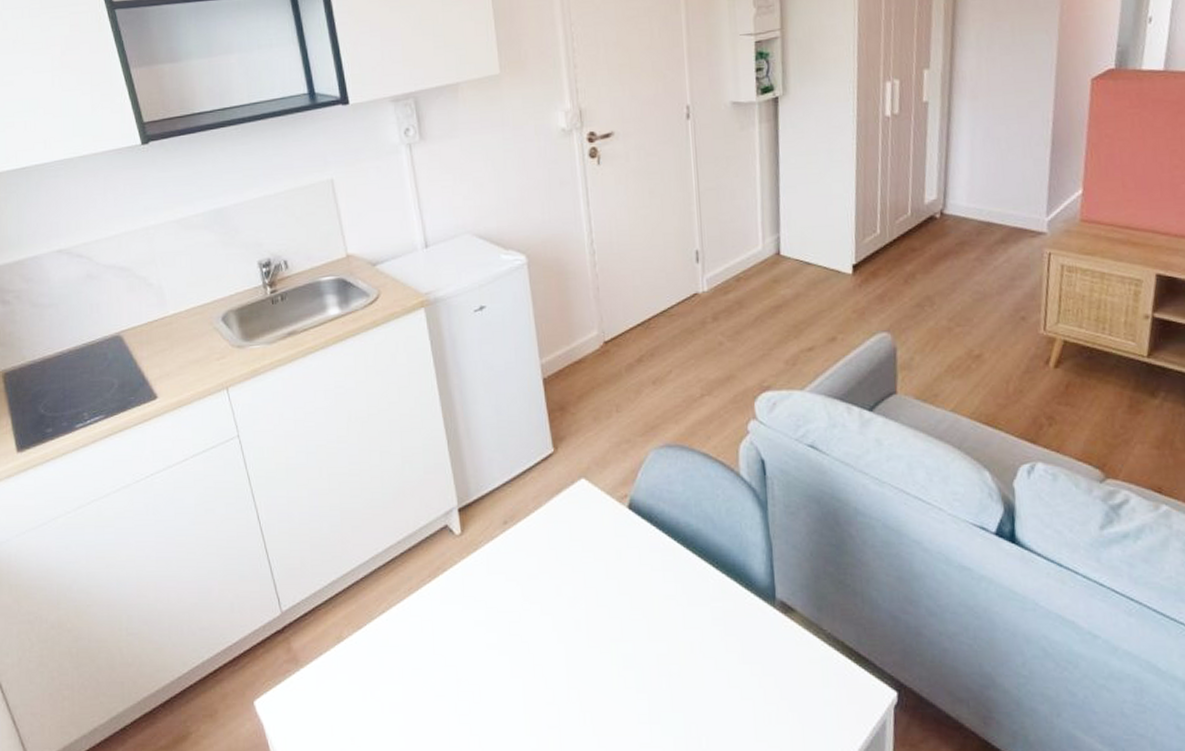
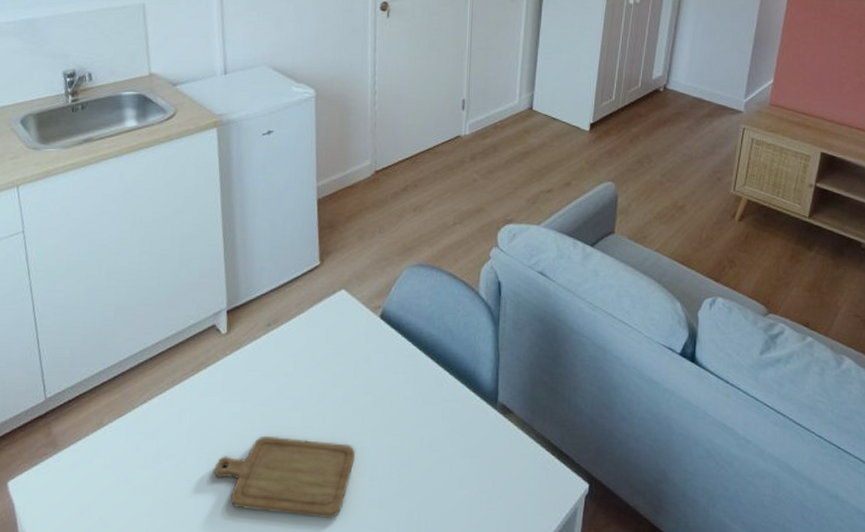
chopping board: none [464,645,617,737] -> present [214,435,355,519]

